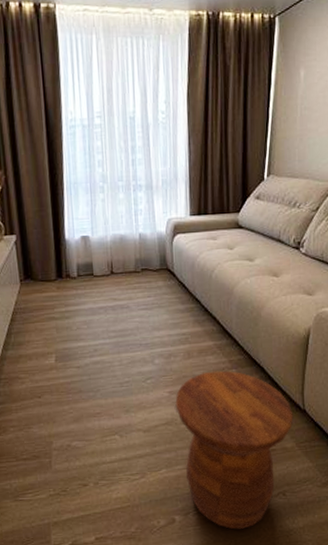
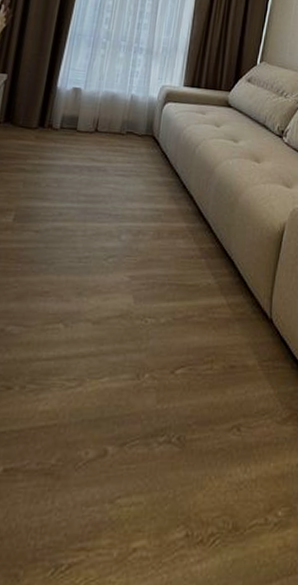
side table: present [175,370,294,530] -> none [130,258,259,474]

